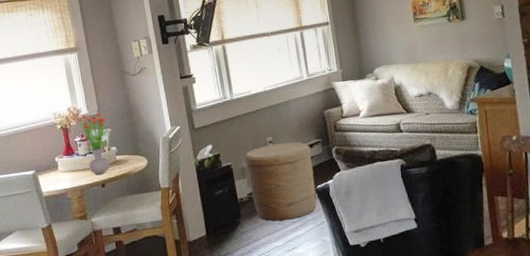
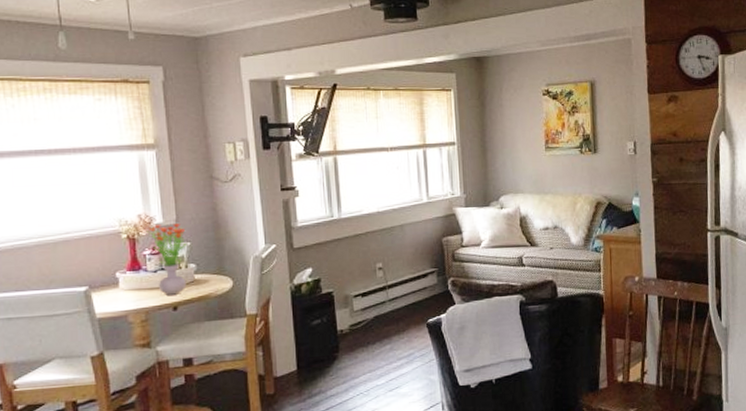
basket: present [244,142,317,221] -> none [349,270,427,357]

